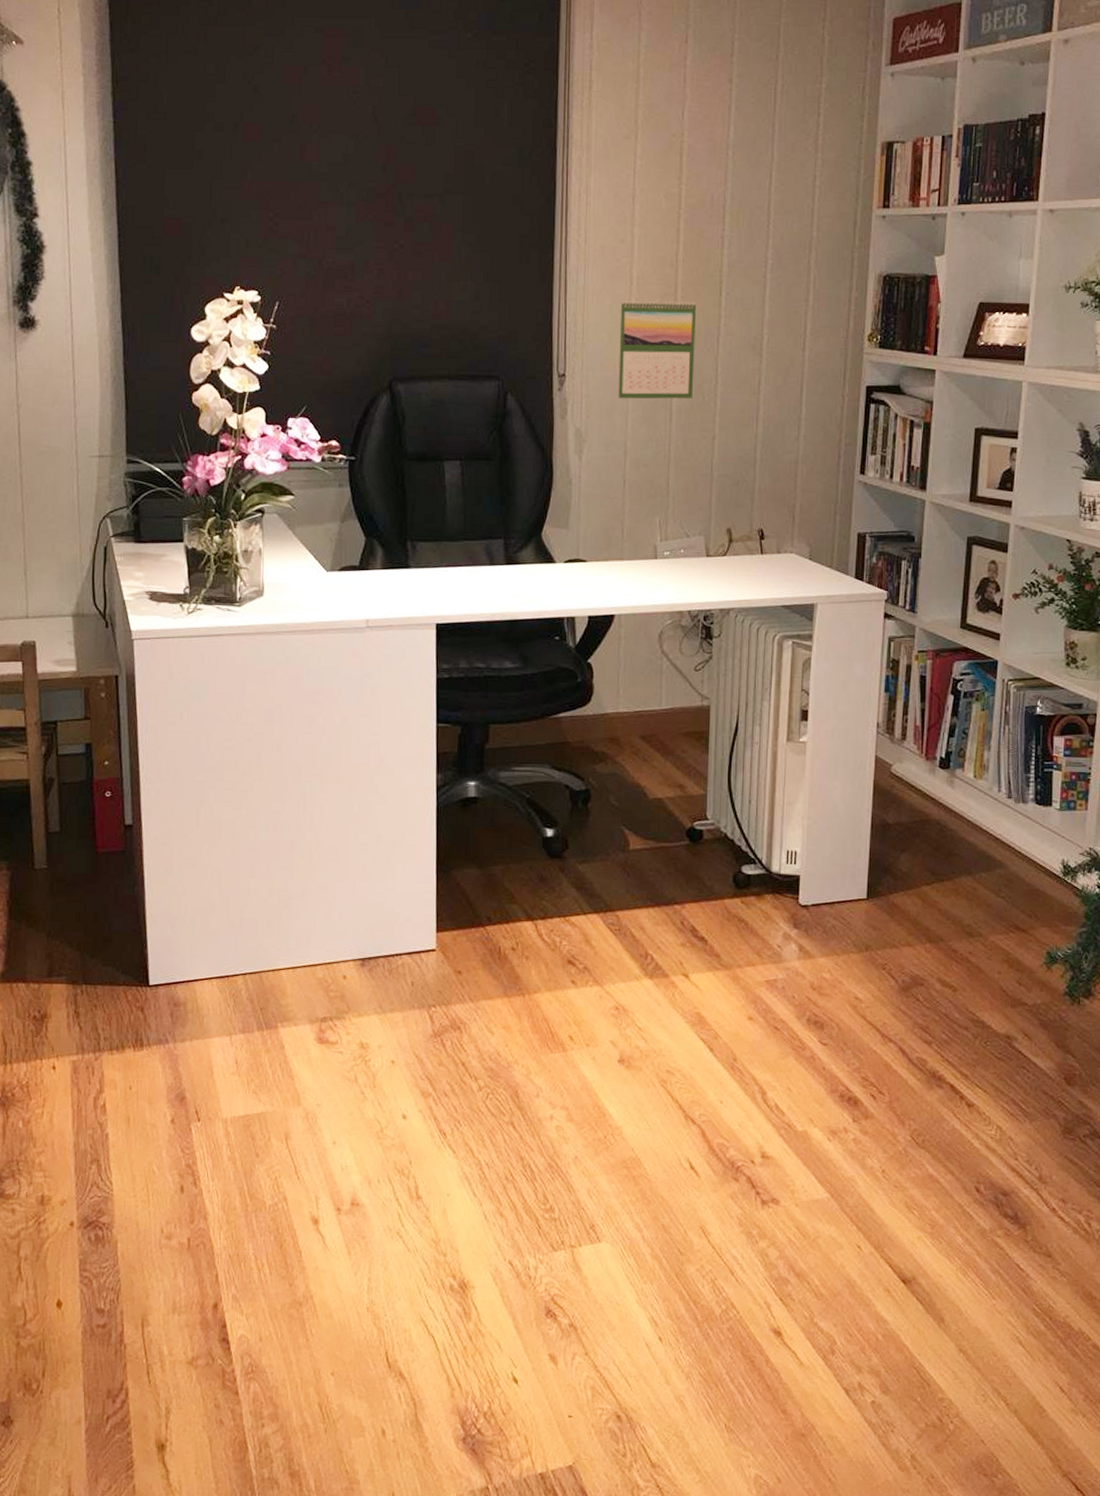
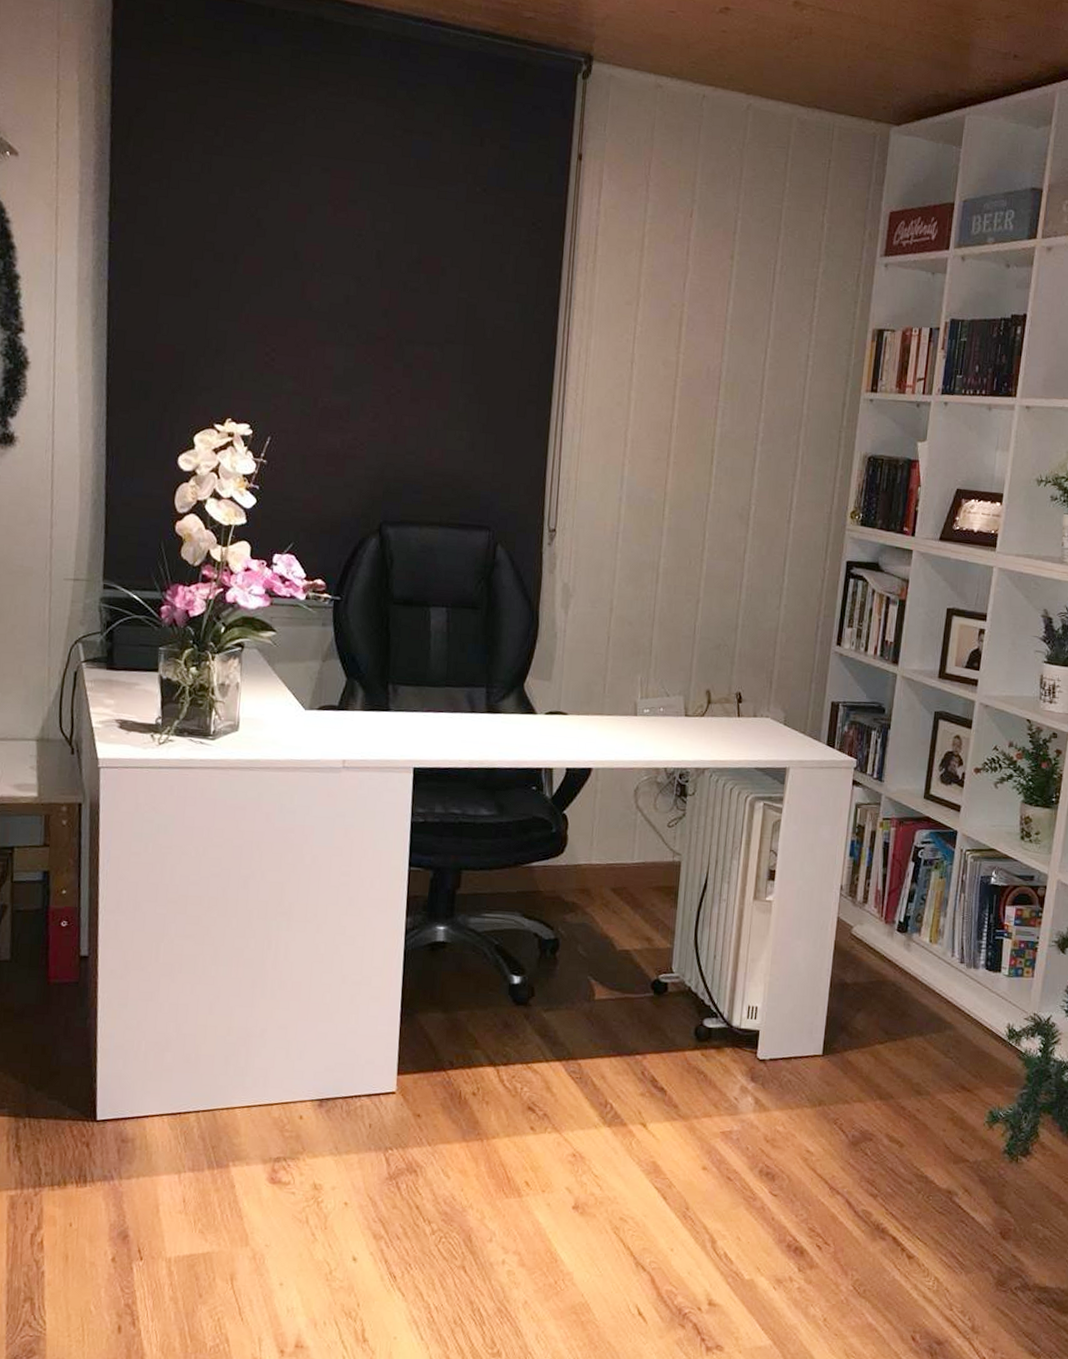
calendar: present [618,299,696,399] -> none [606,461,688,562]

